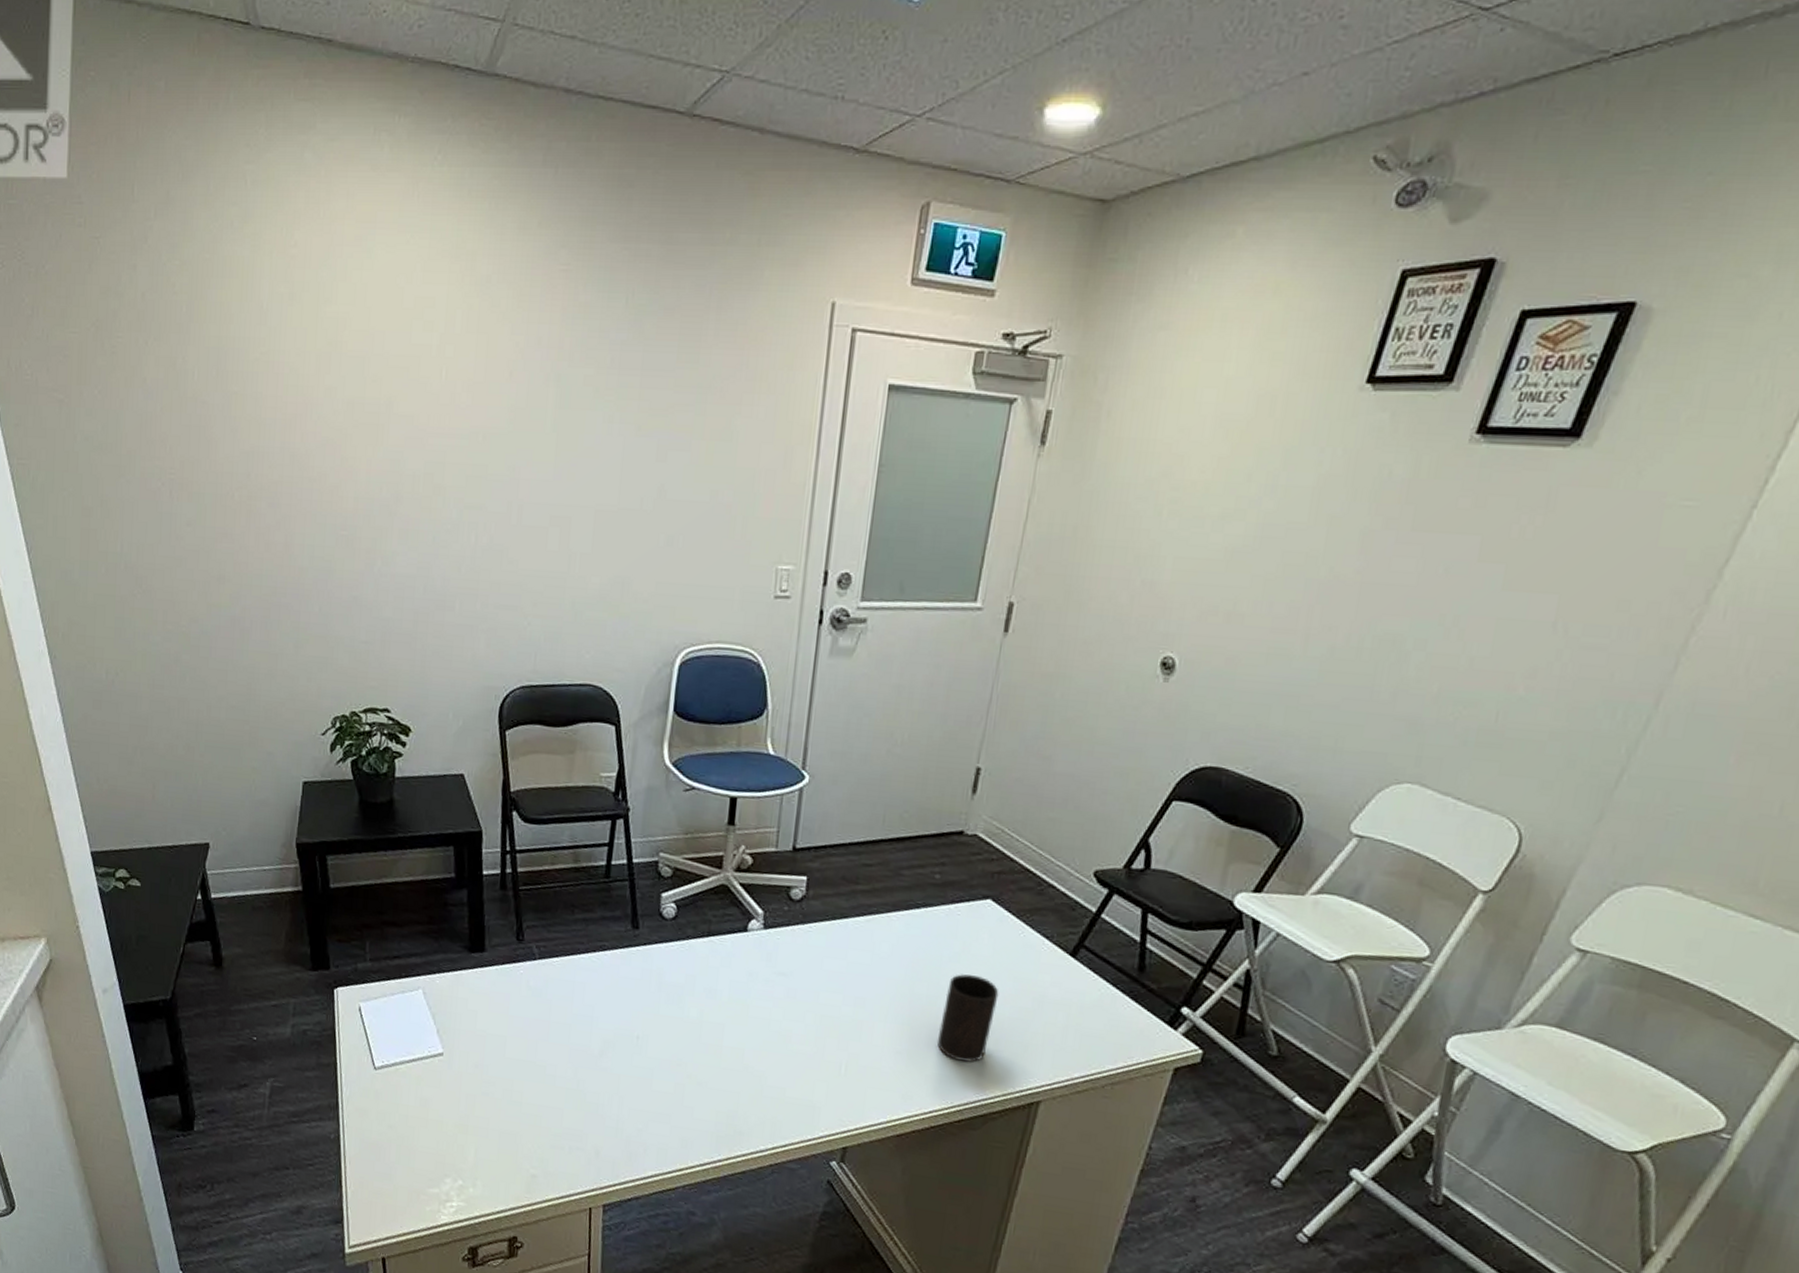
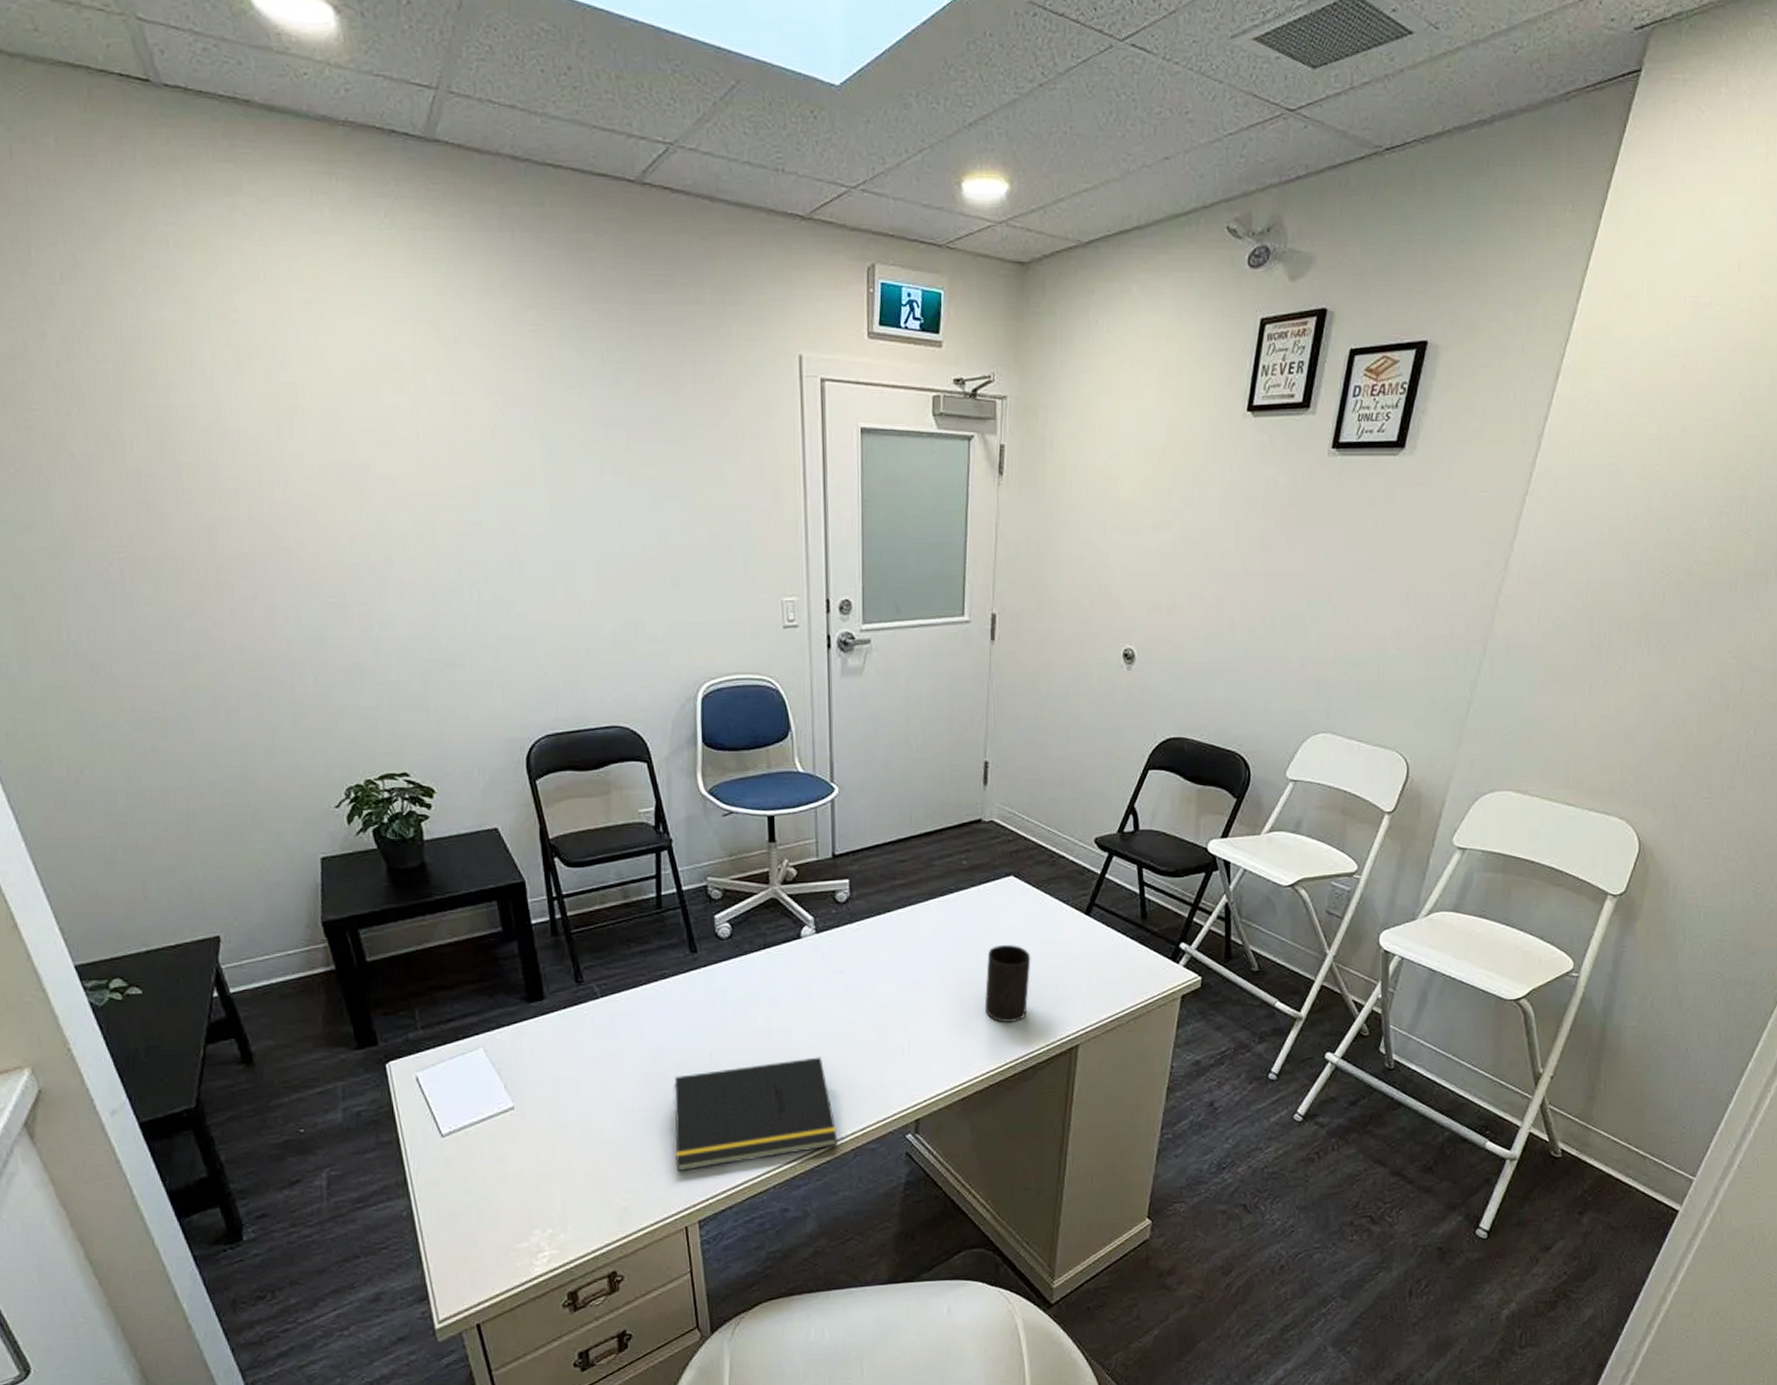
notepad: none [588,1052,757,1158] -> present [673,1057,838,1171]

